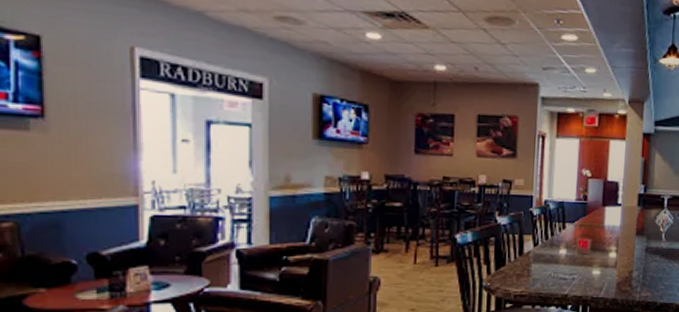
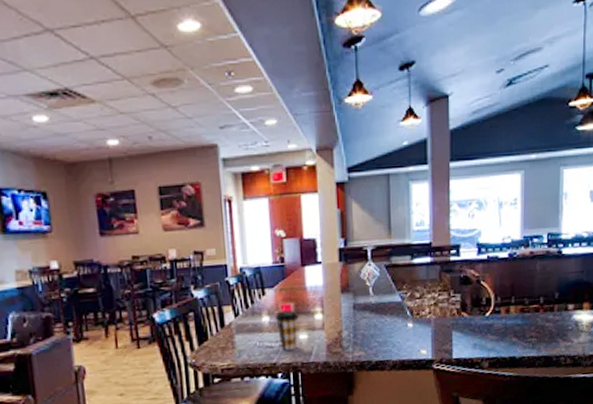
coffee cup: none [571,246,594,284] -> present [274,310,299,351]

